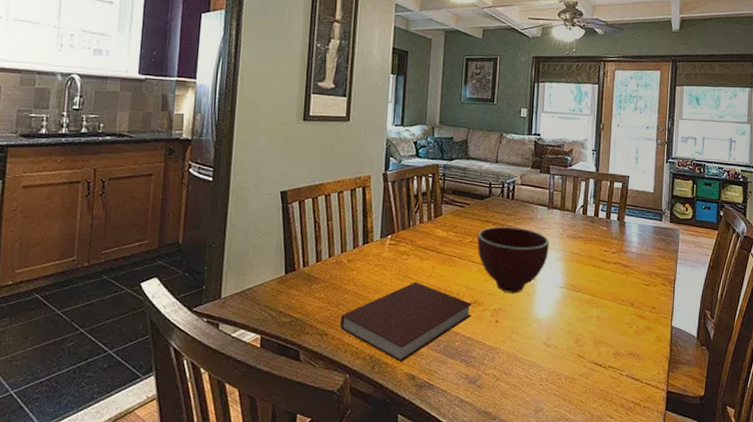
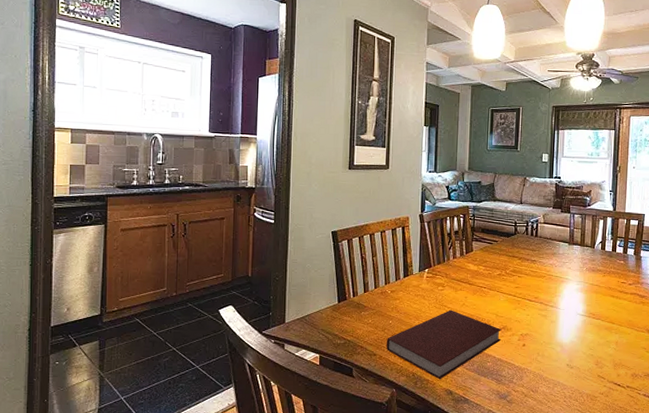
bowl: present [477,226,549,293] -> none [505,261,571,321]

